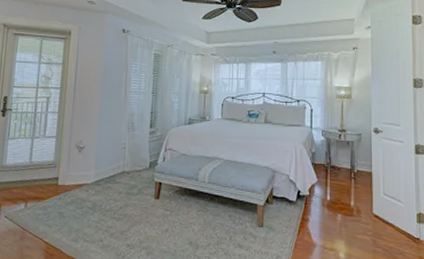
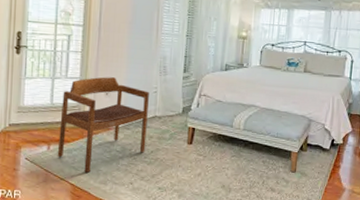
armchair: none [33,135,118,231] -> present [57,77,149,174]

